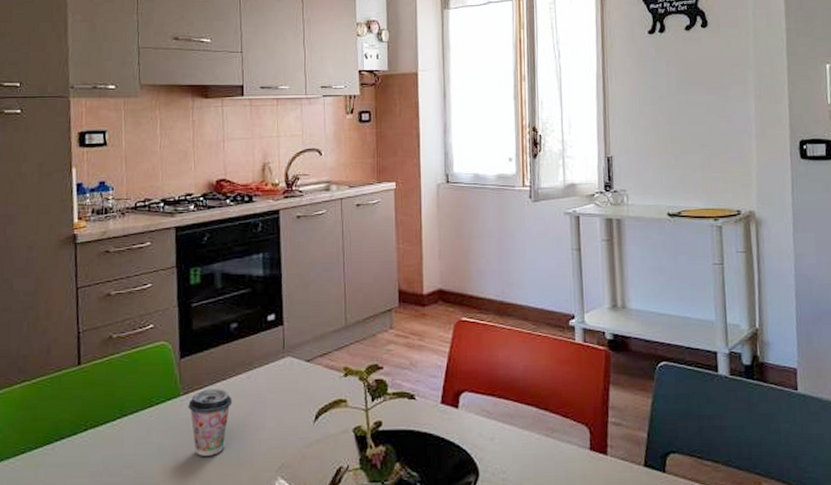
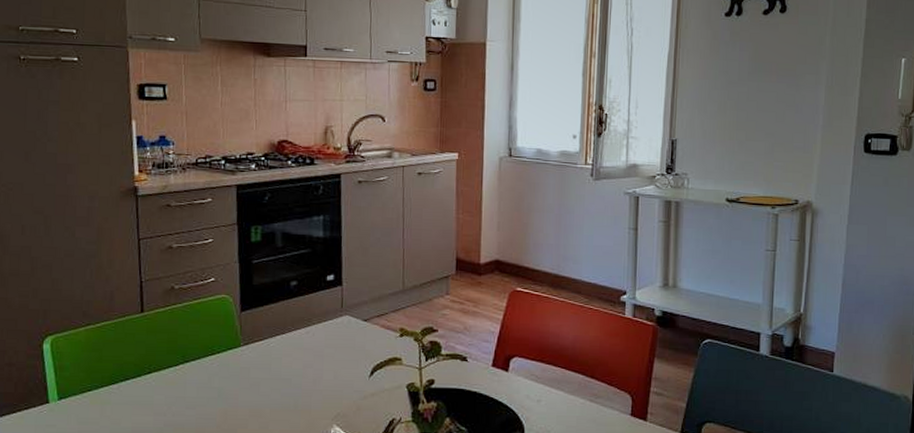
coffee cup: present [188,389,233,456] -> none [248,341,292,402]

